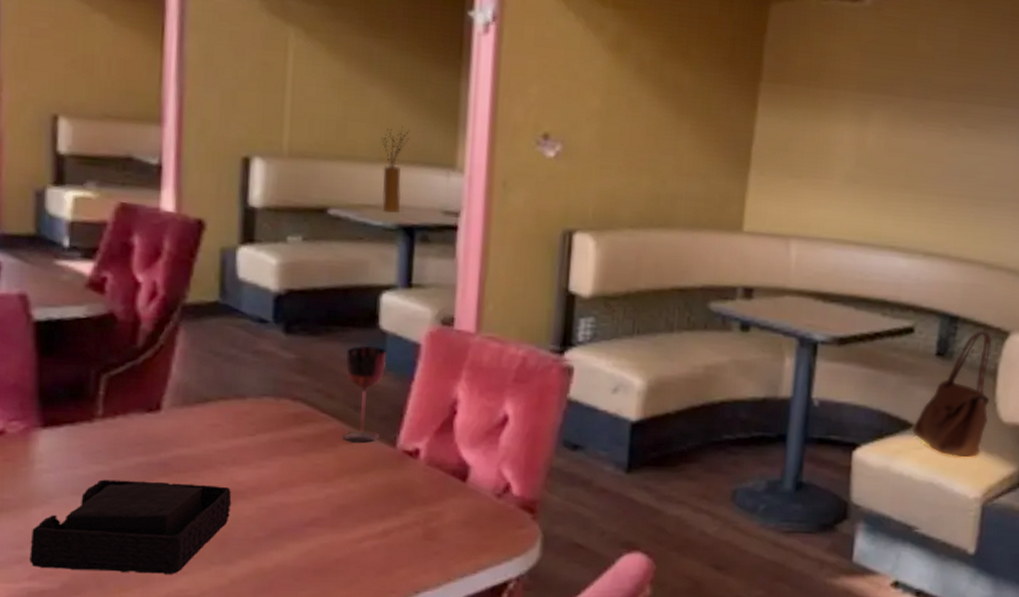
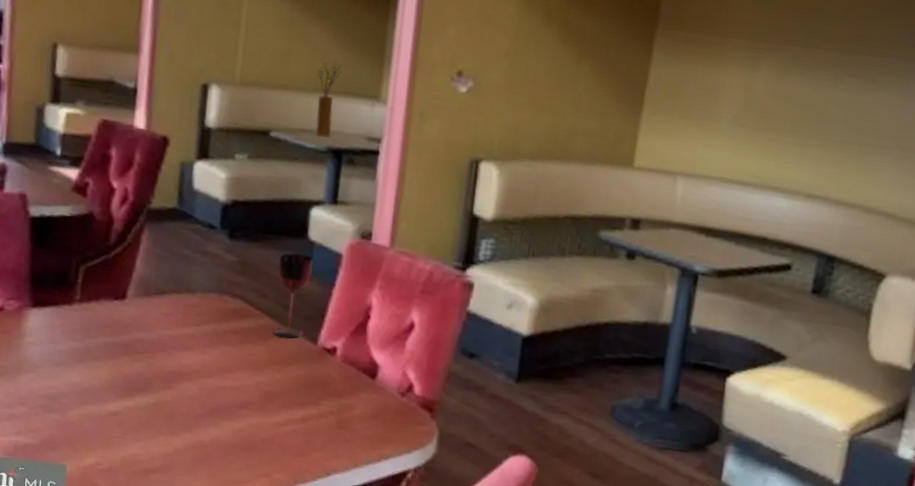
napkin holder: present [29,479,232,574] -> none [17,354,179,440]
handbag: present [911,330,993,458] -> none [784,271,868,393]

